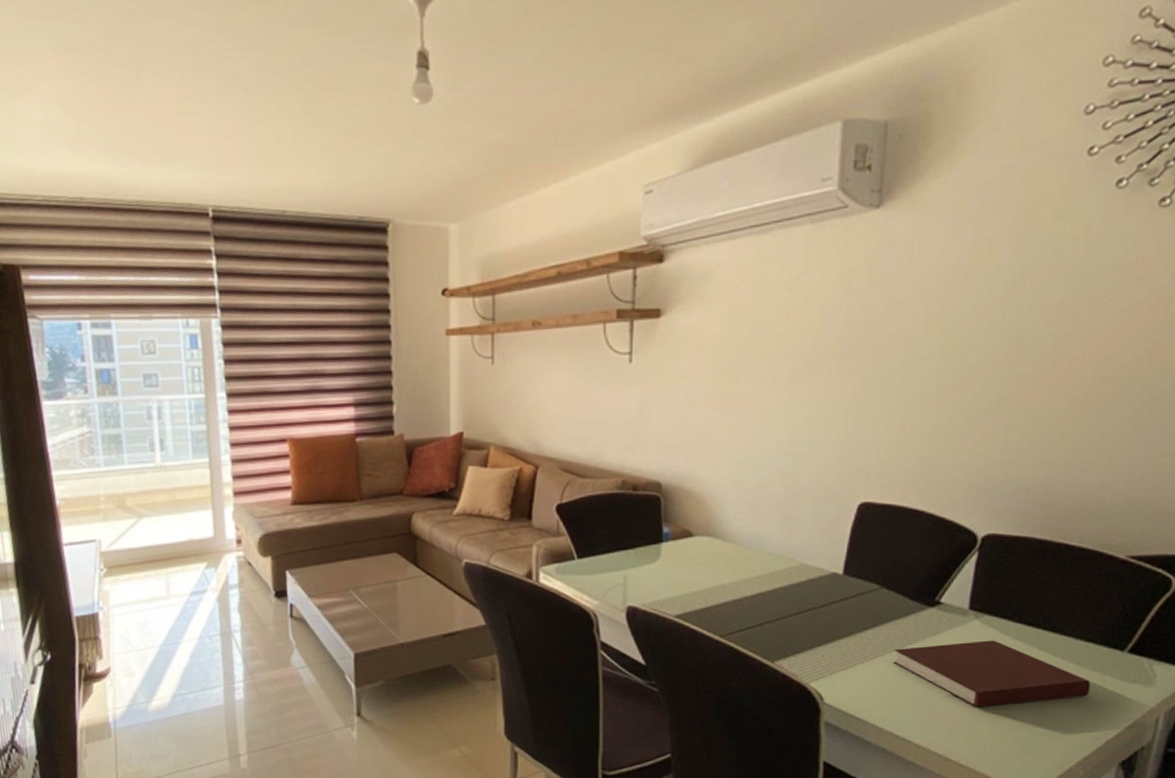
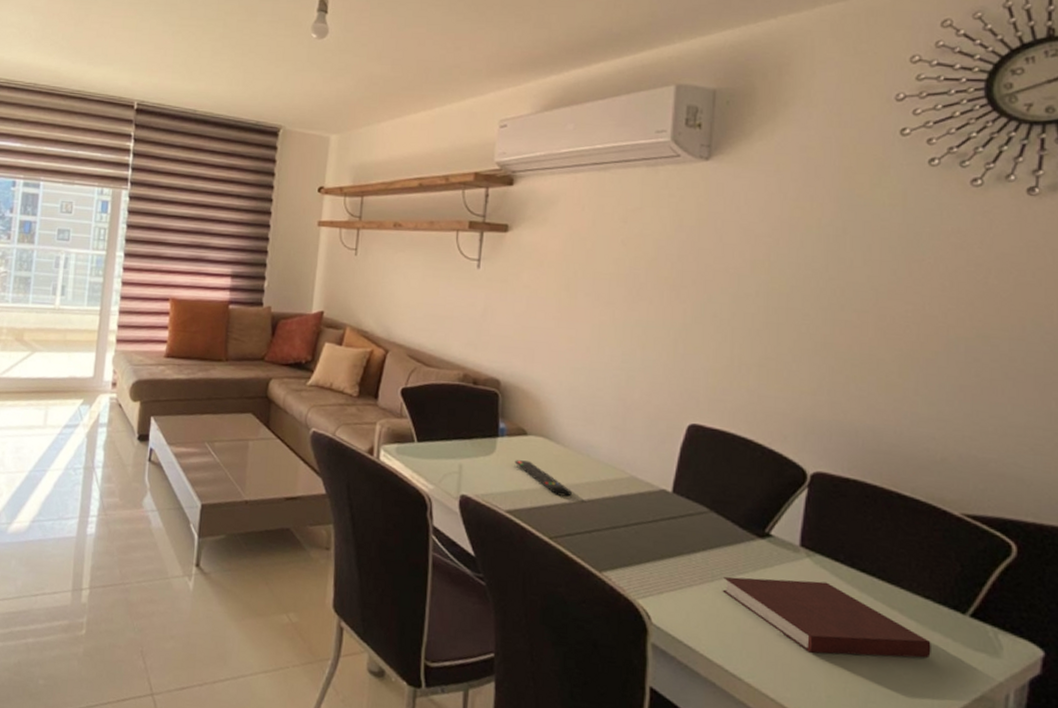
remote control: none [681,563,741,593] -> present [514,460,572,497]

